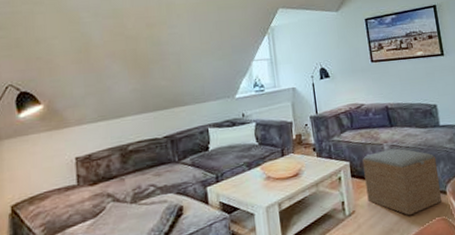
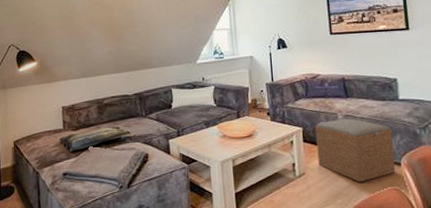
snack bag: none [71,175,166,212] -> present [58,125,135,151]

